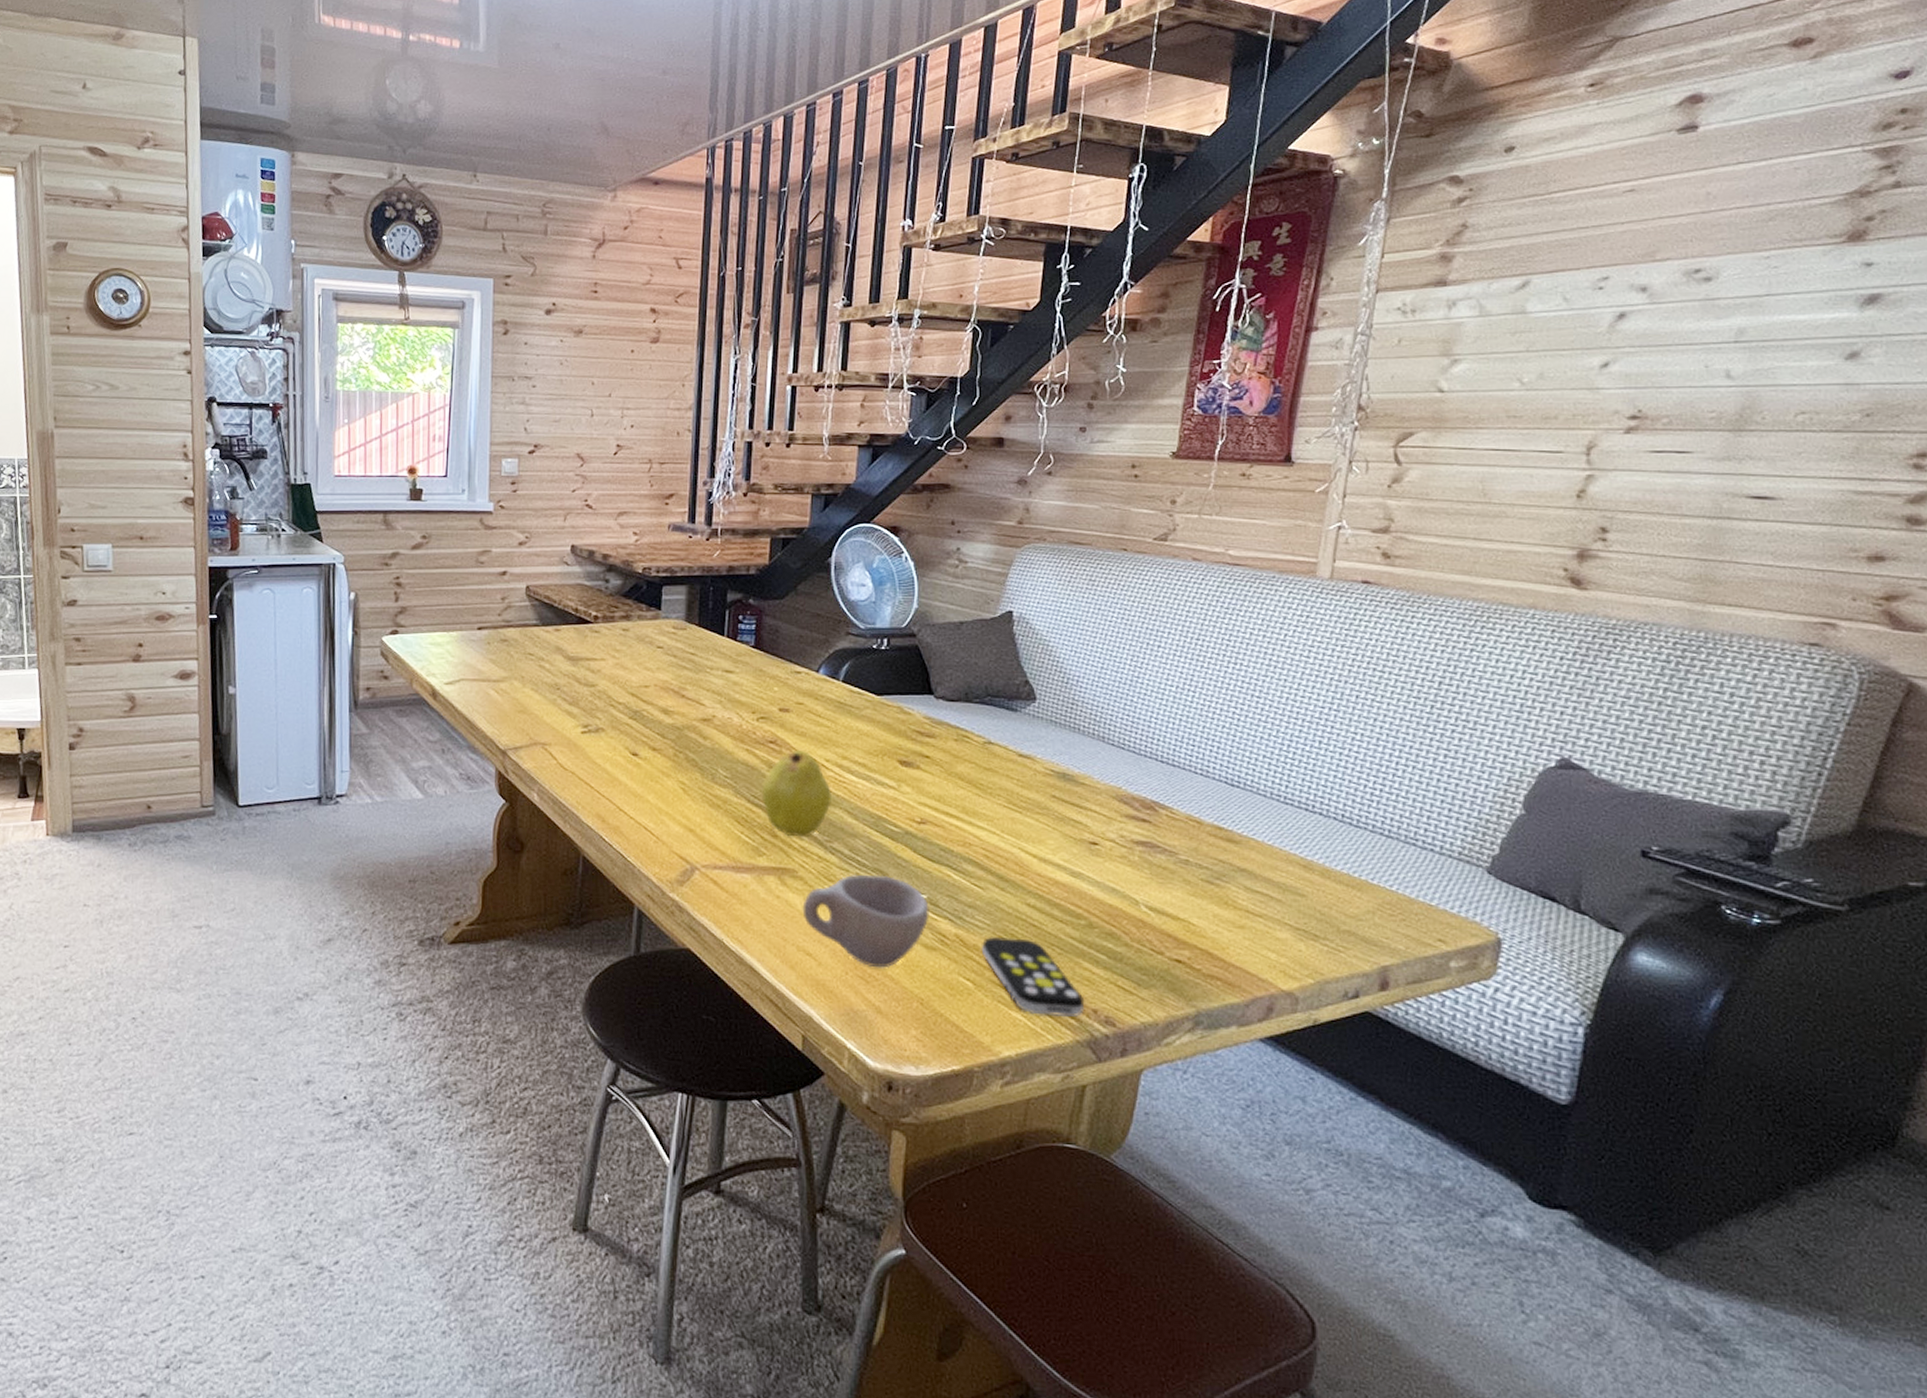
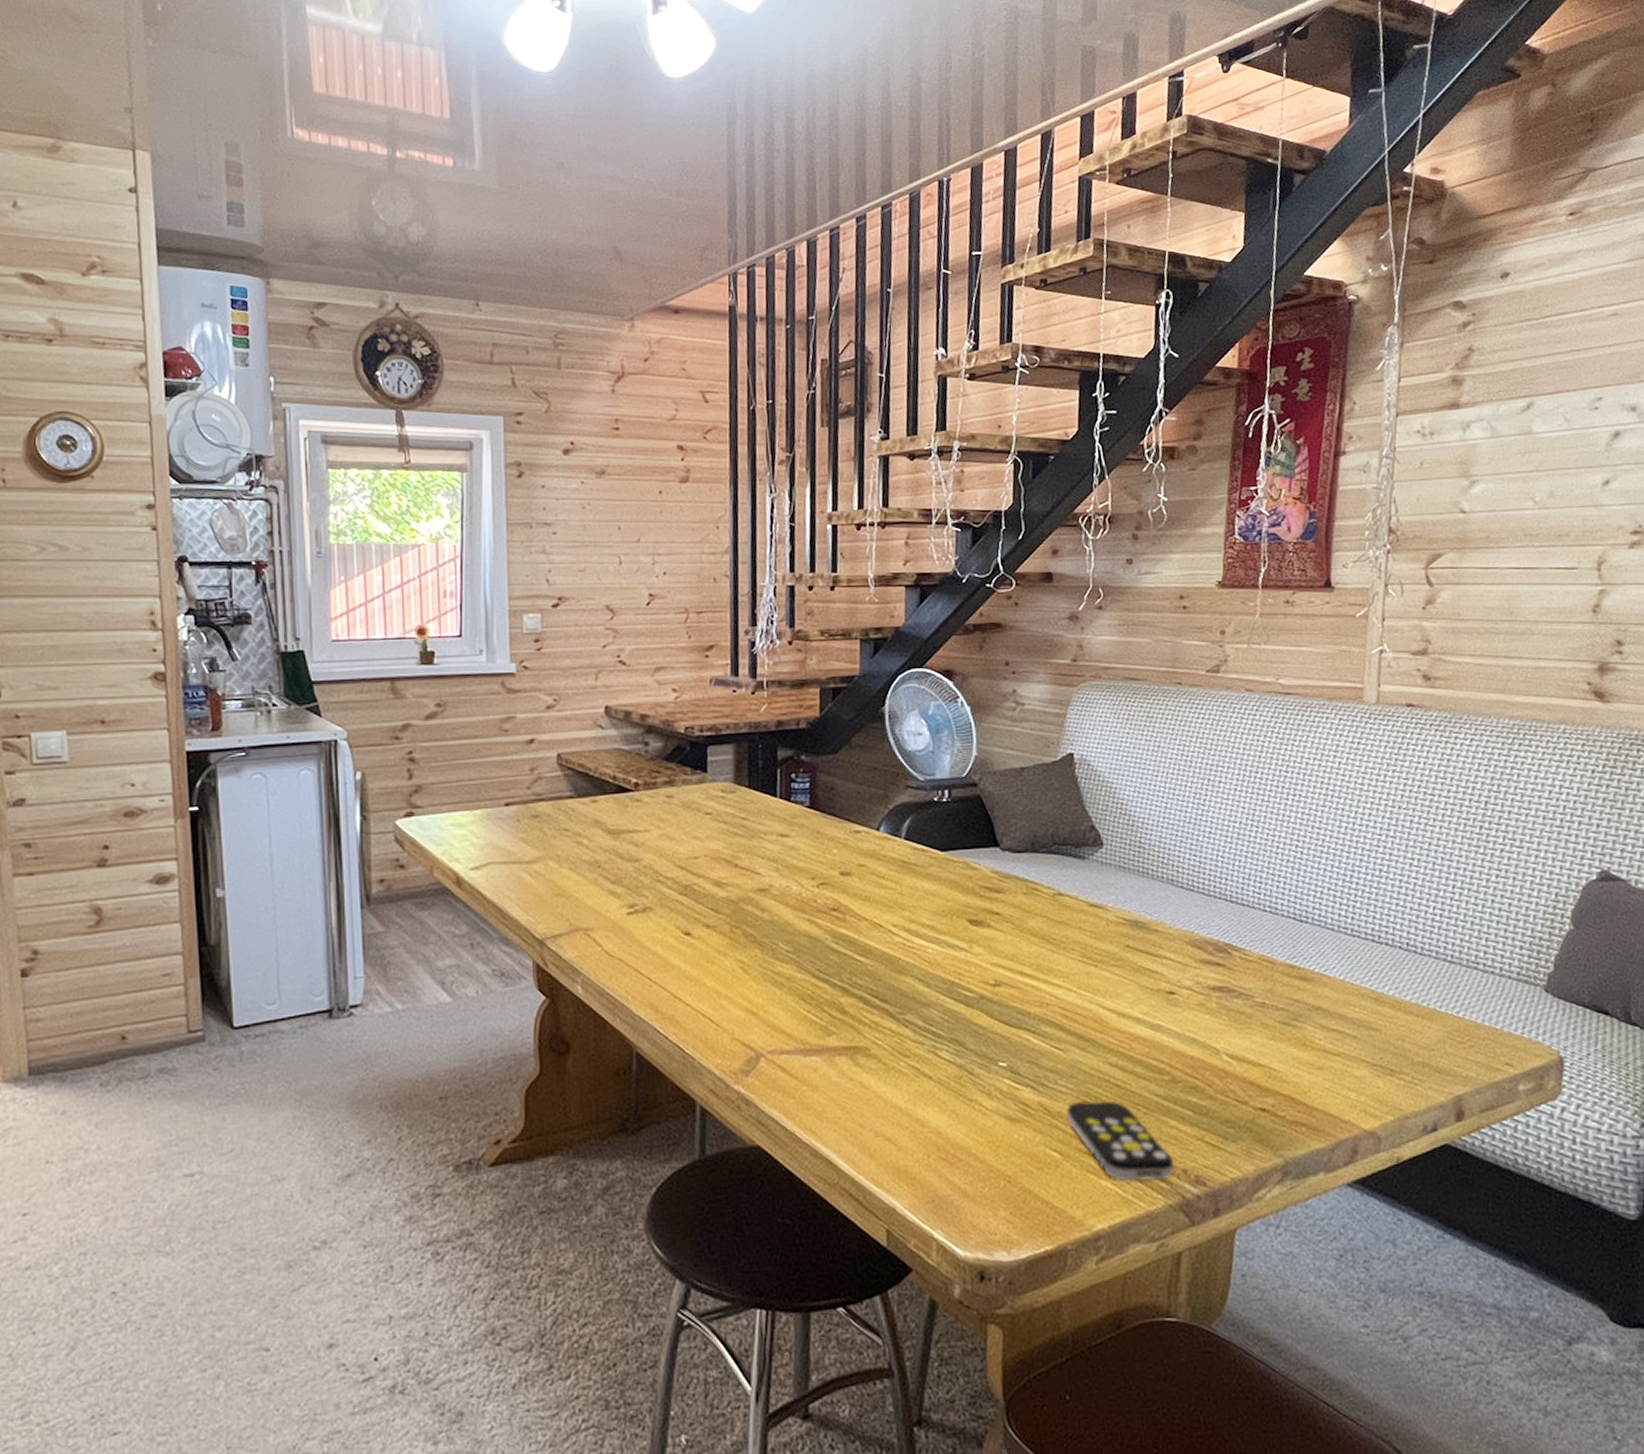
fruit: present [761,749,832,838] -> none [826,915,902,1012]
cup: present [802,874,929,968] -> none [877,1045,1011,1148]

